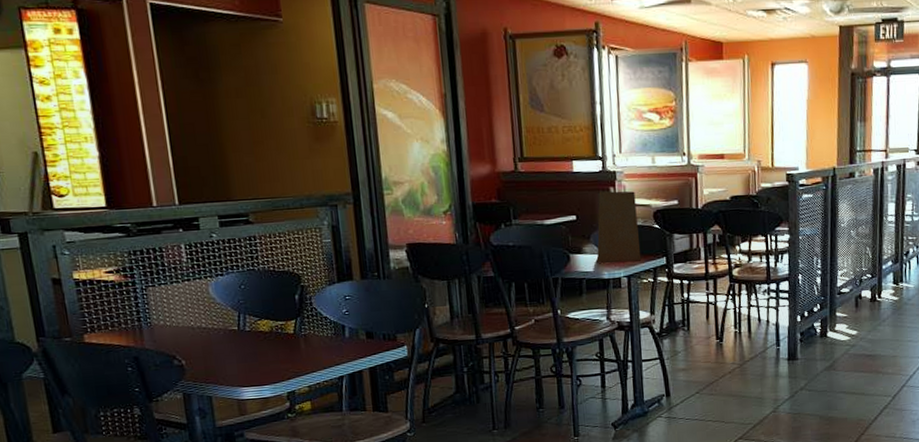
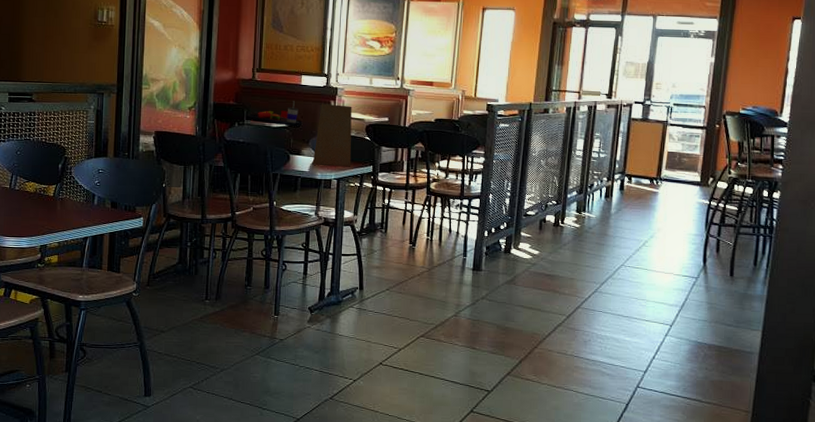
food tray: none [513,192,579,222] -> present [246,101,302,127]

